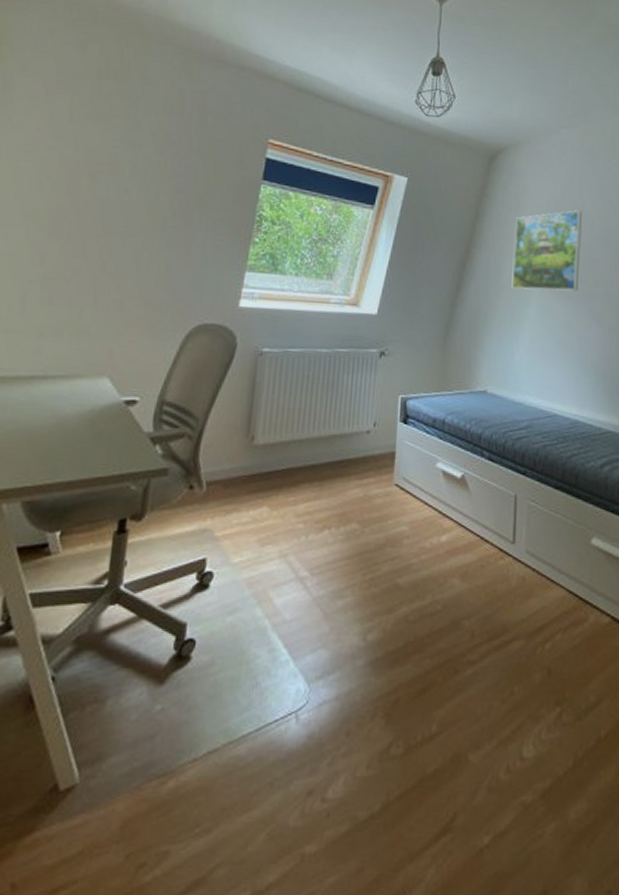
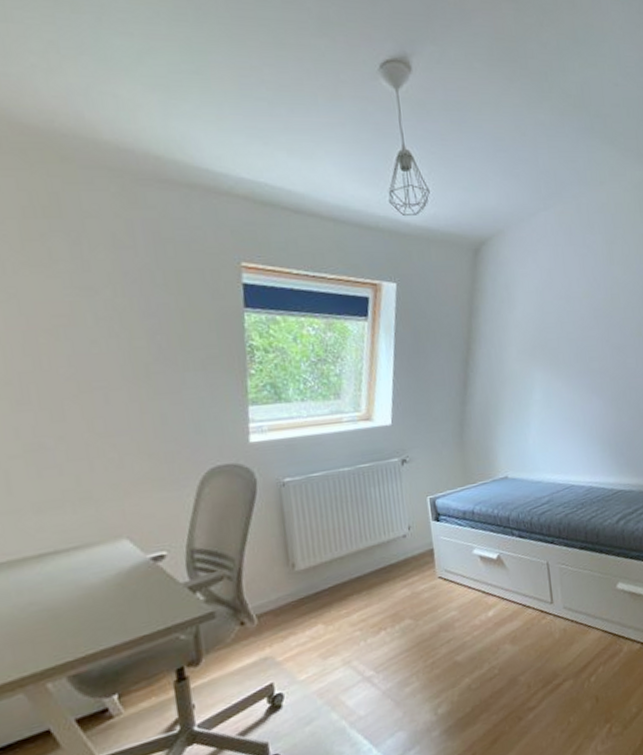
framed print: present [511,210,582,291] -> none [509,292,576,377]

